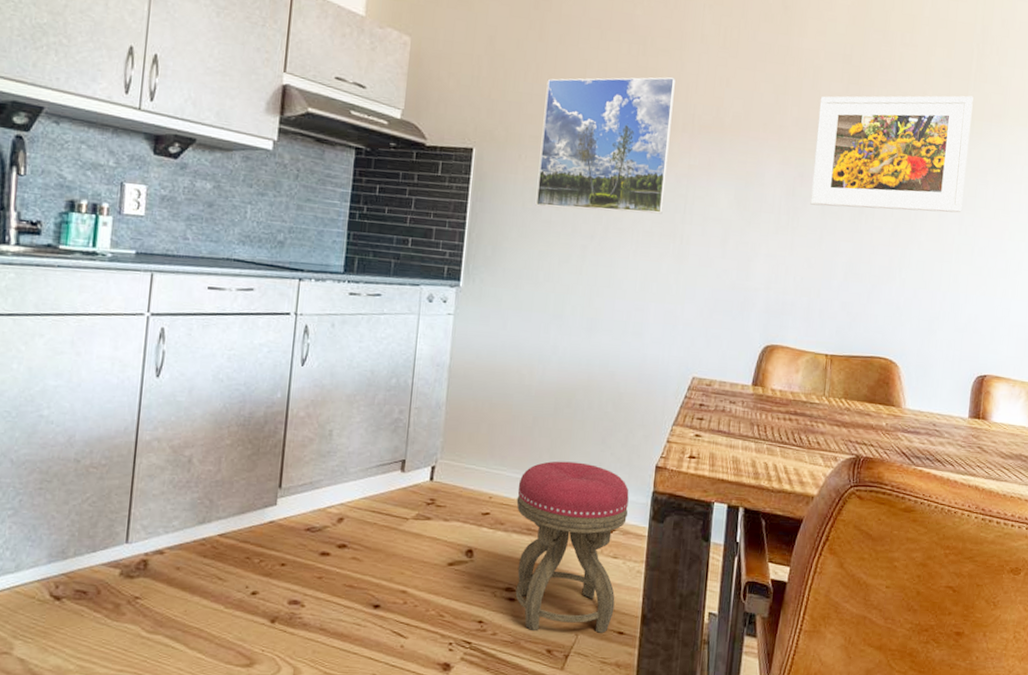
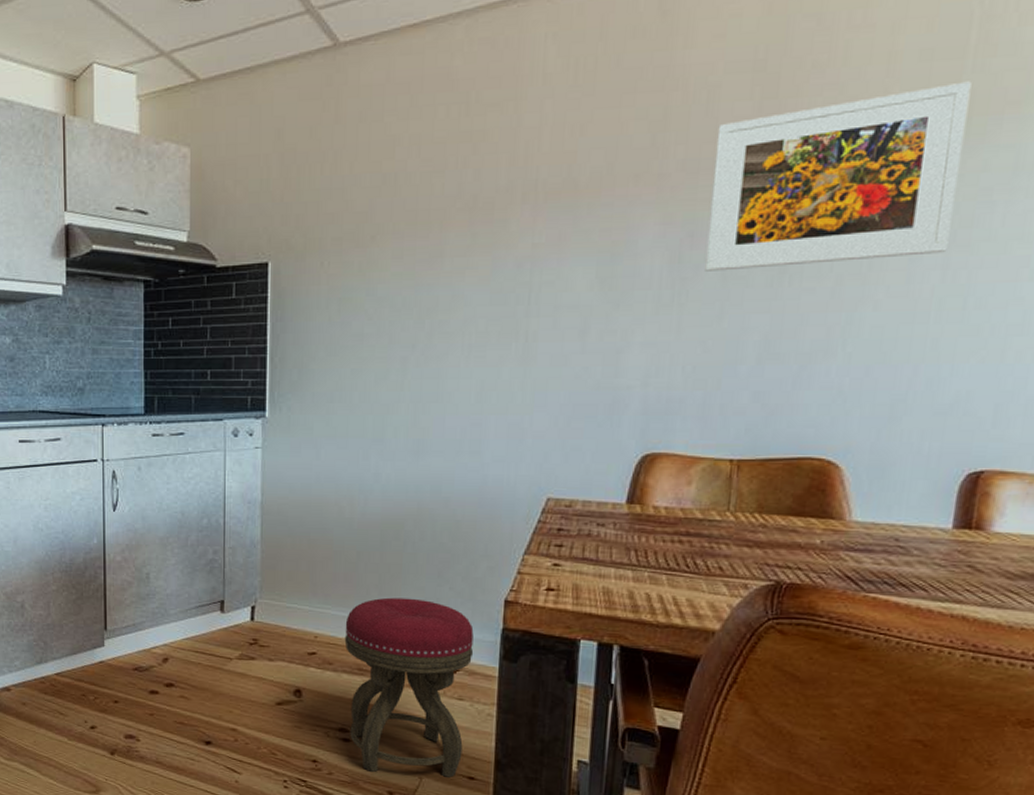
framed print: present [535,77,675,214] -> none [343,138,510,318]

